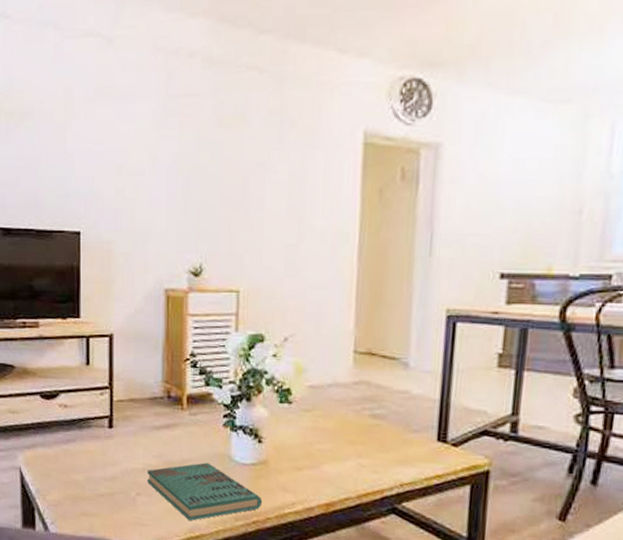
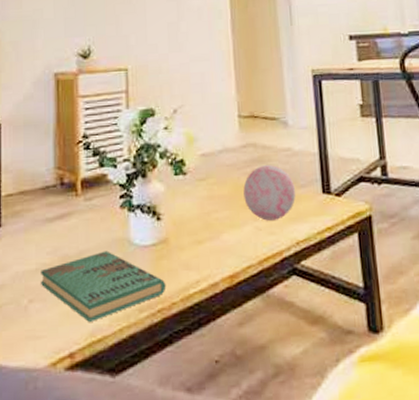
decorative orb: none [350,405,408,460] -> present [243,165,296,221]

